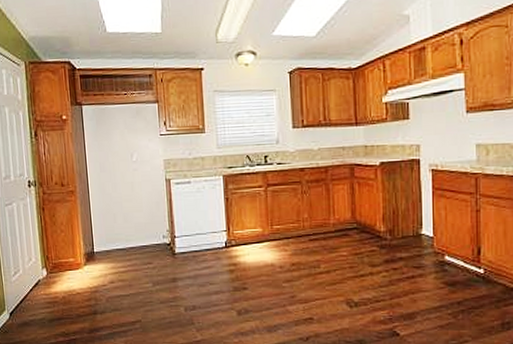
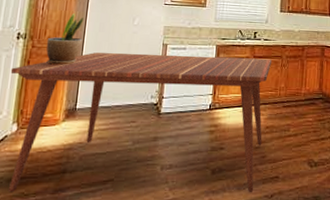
dining table: none [29,186,290,335] -> present [8,52,272,193]
potted plant: none [54,156,87,210] -> present [46,14,84,65]

